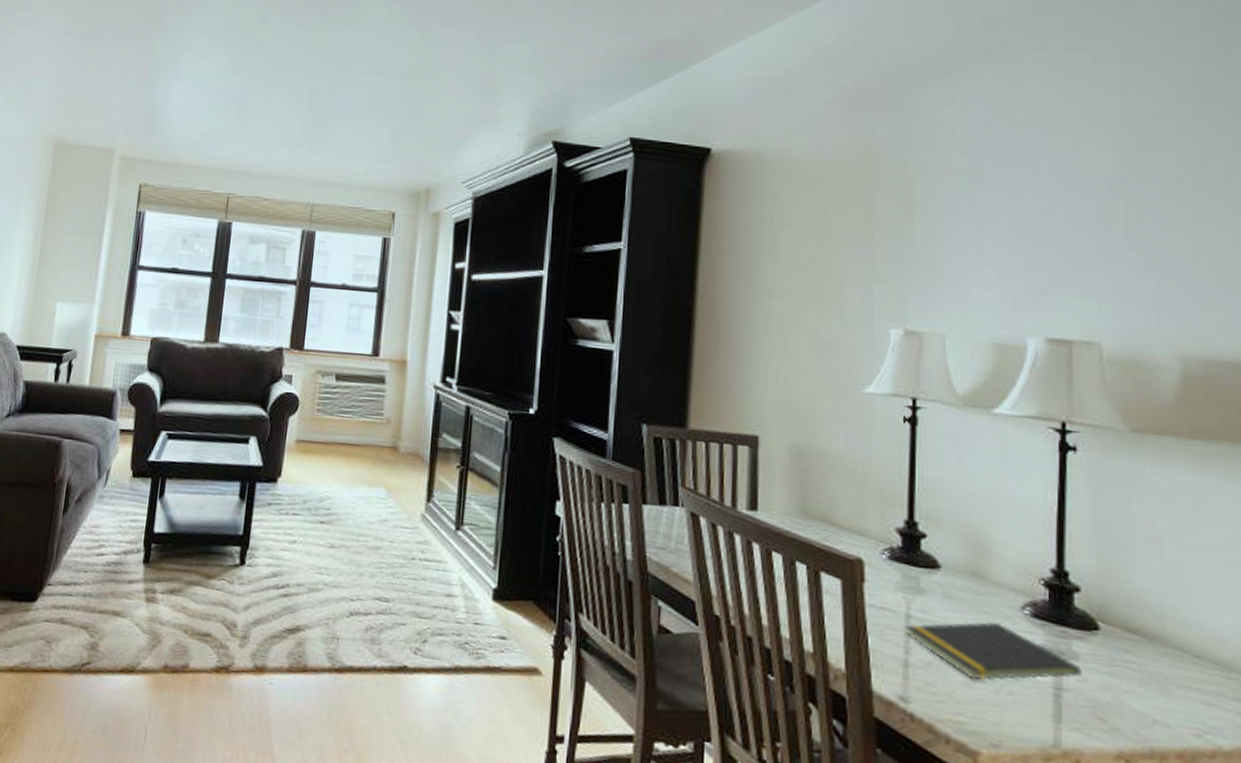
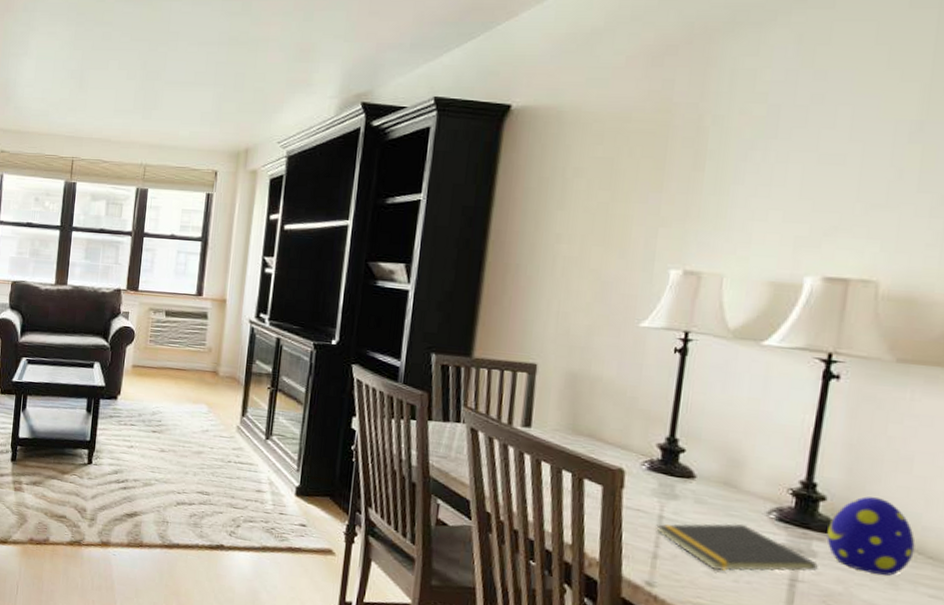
decorative egg: none [1086,586,1179,680] -> present [826,496,916,576]

